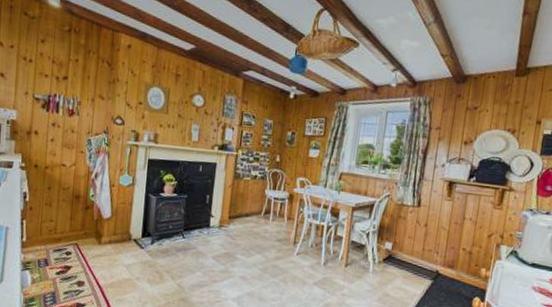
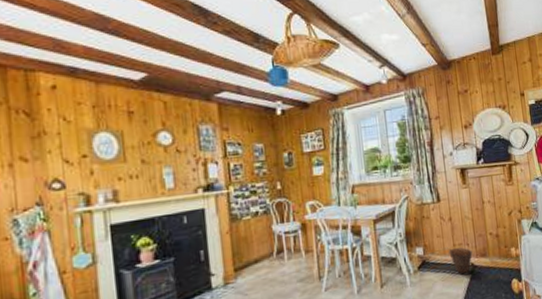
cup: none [416,252,440,278] -> present [449,247,473,274]

